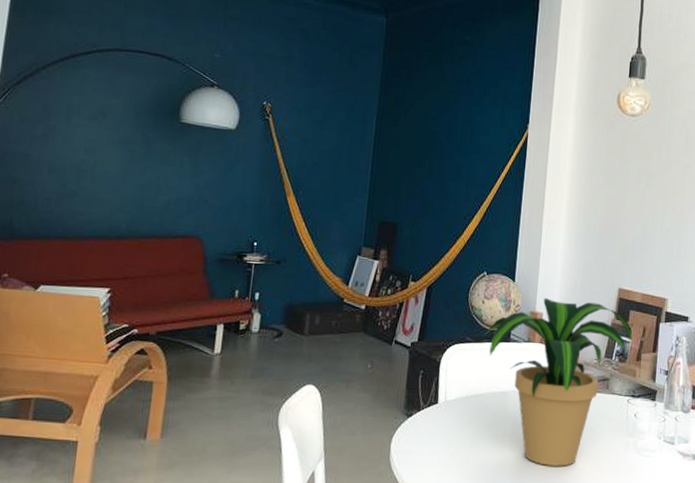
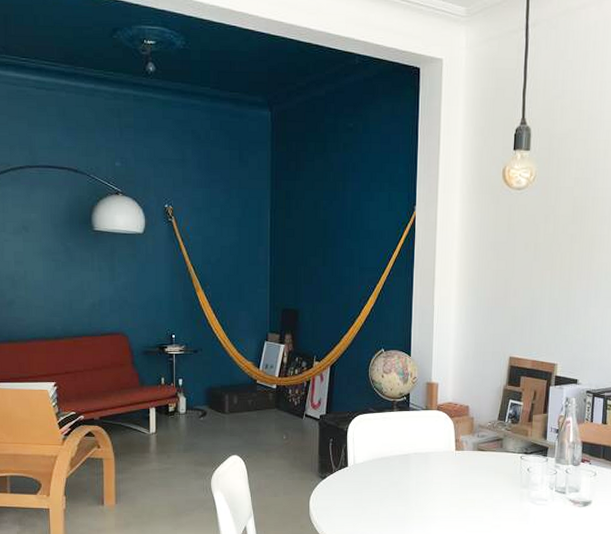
potted plant: present [483,298,633,466] -> none [385,370,524,516]

